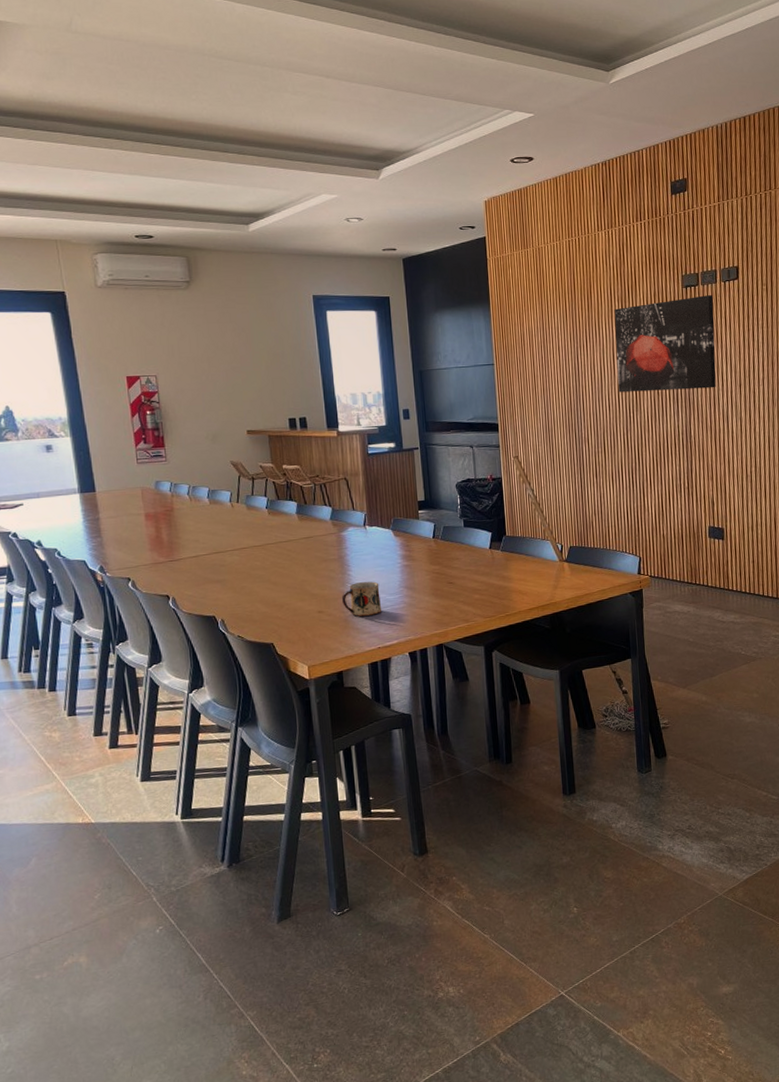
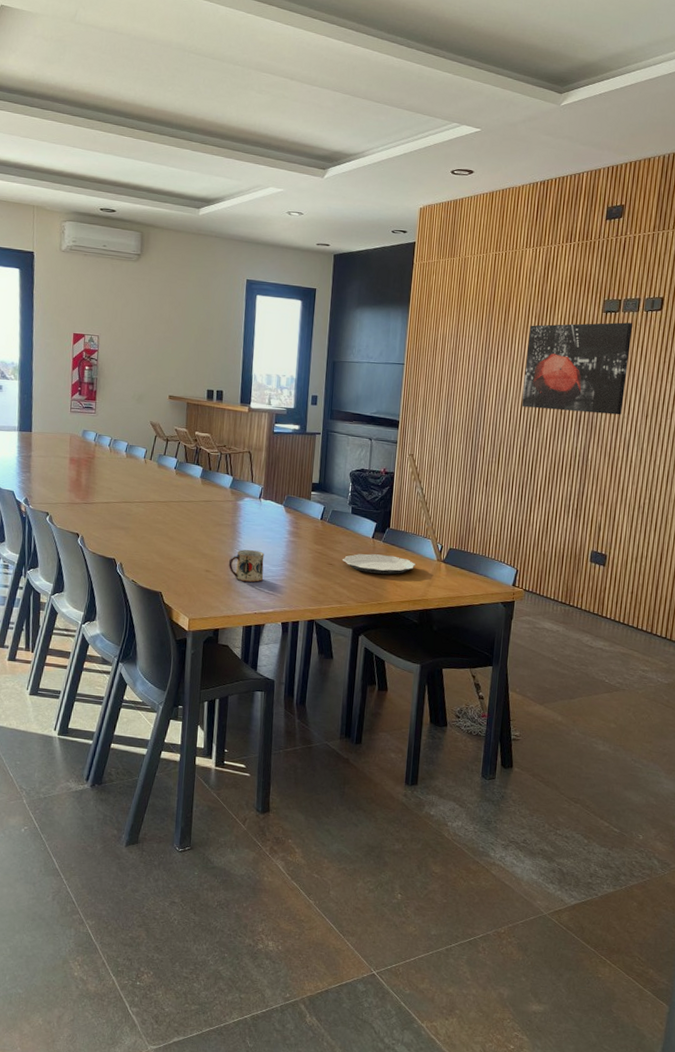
plate: none [462,563,538,586] -> present [343,554,415,575]

